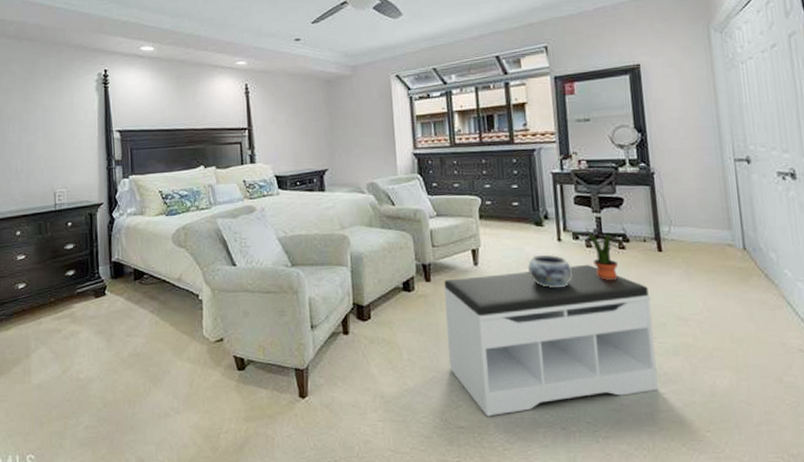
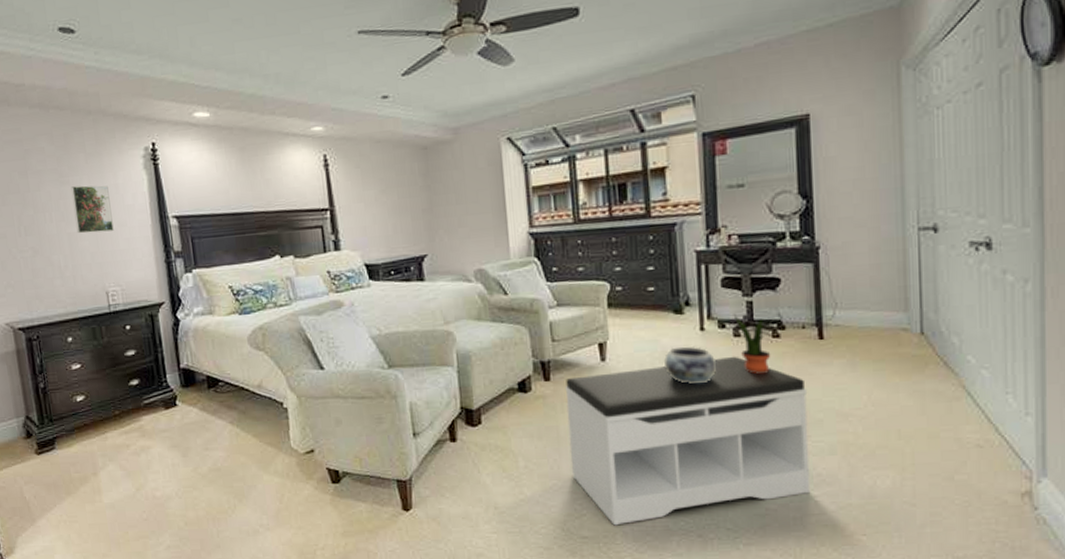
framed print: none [33,102,66,143] -> present [70,185,114,234]

